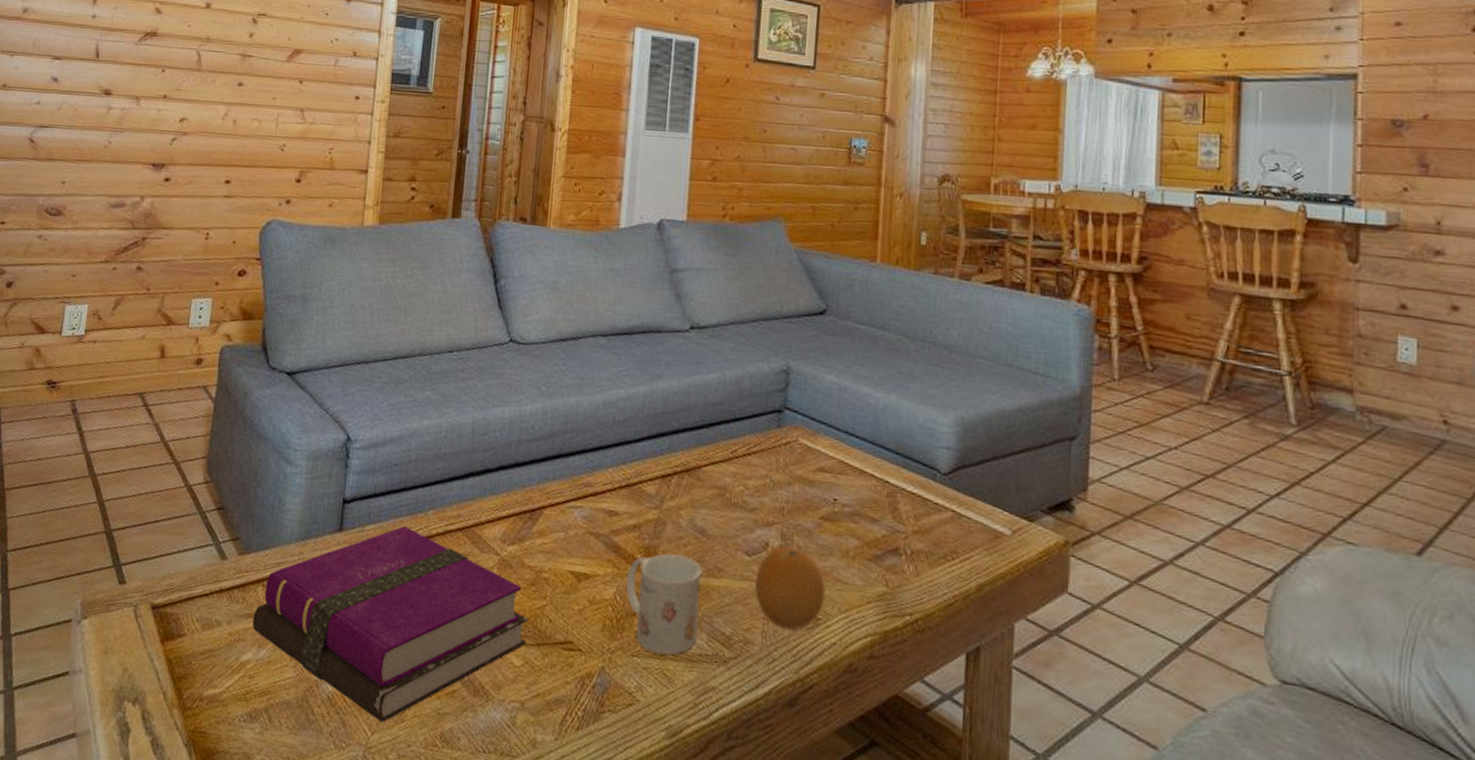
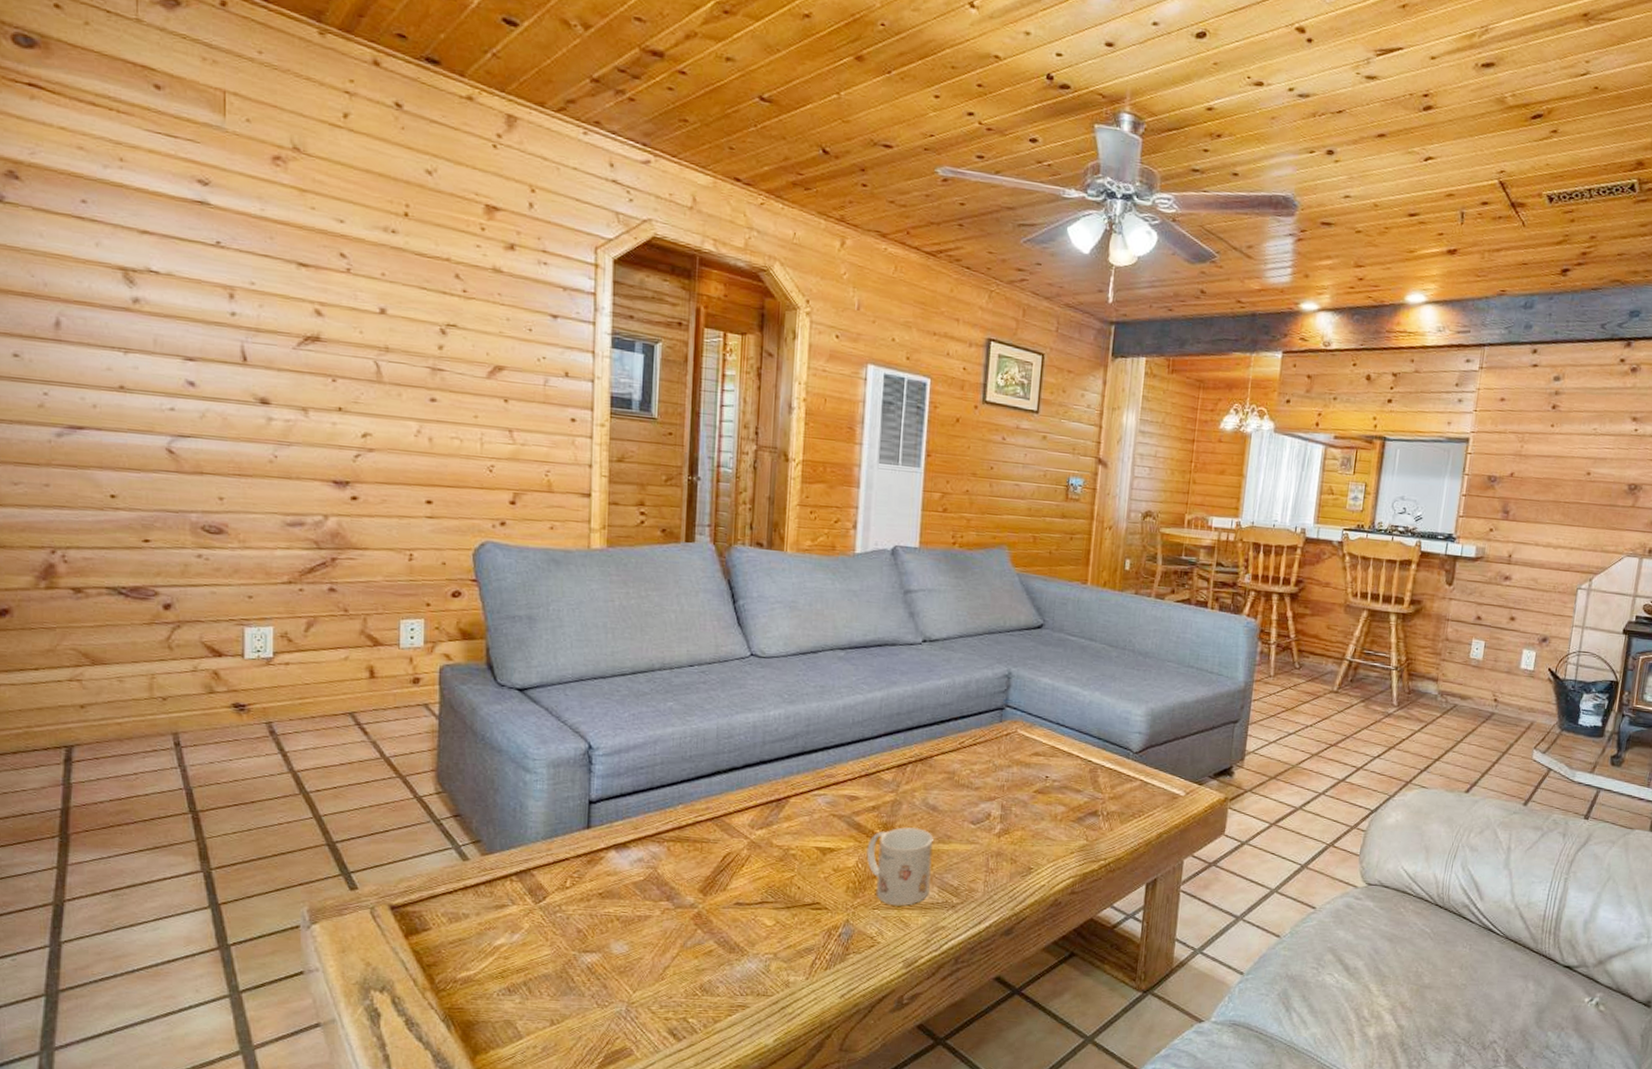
hardback book: present [252,526,528,723] -> none [503,820,778,982]
fruit: present [755,545,826,630] -> none [979,815,1038,878]

